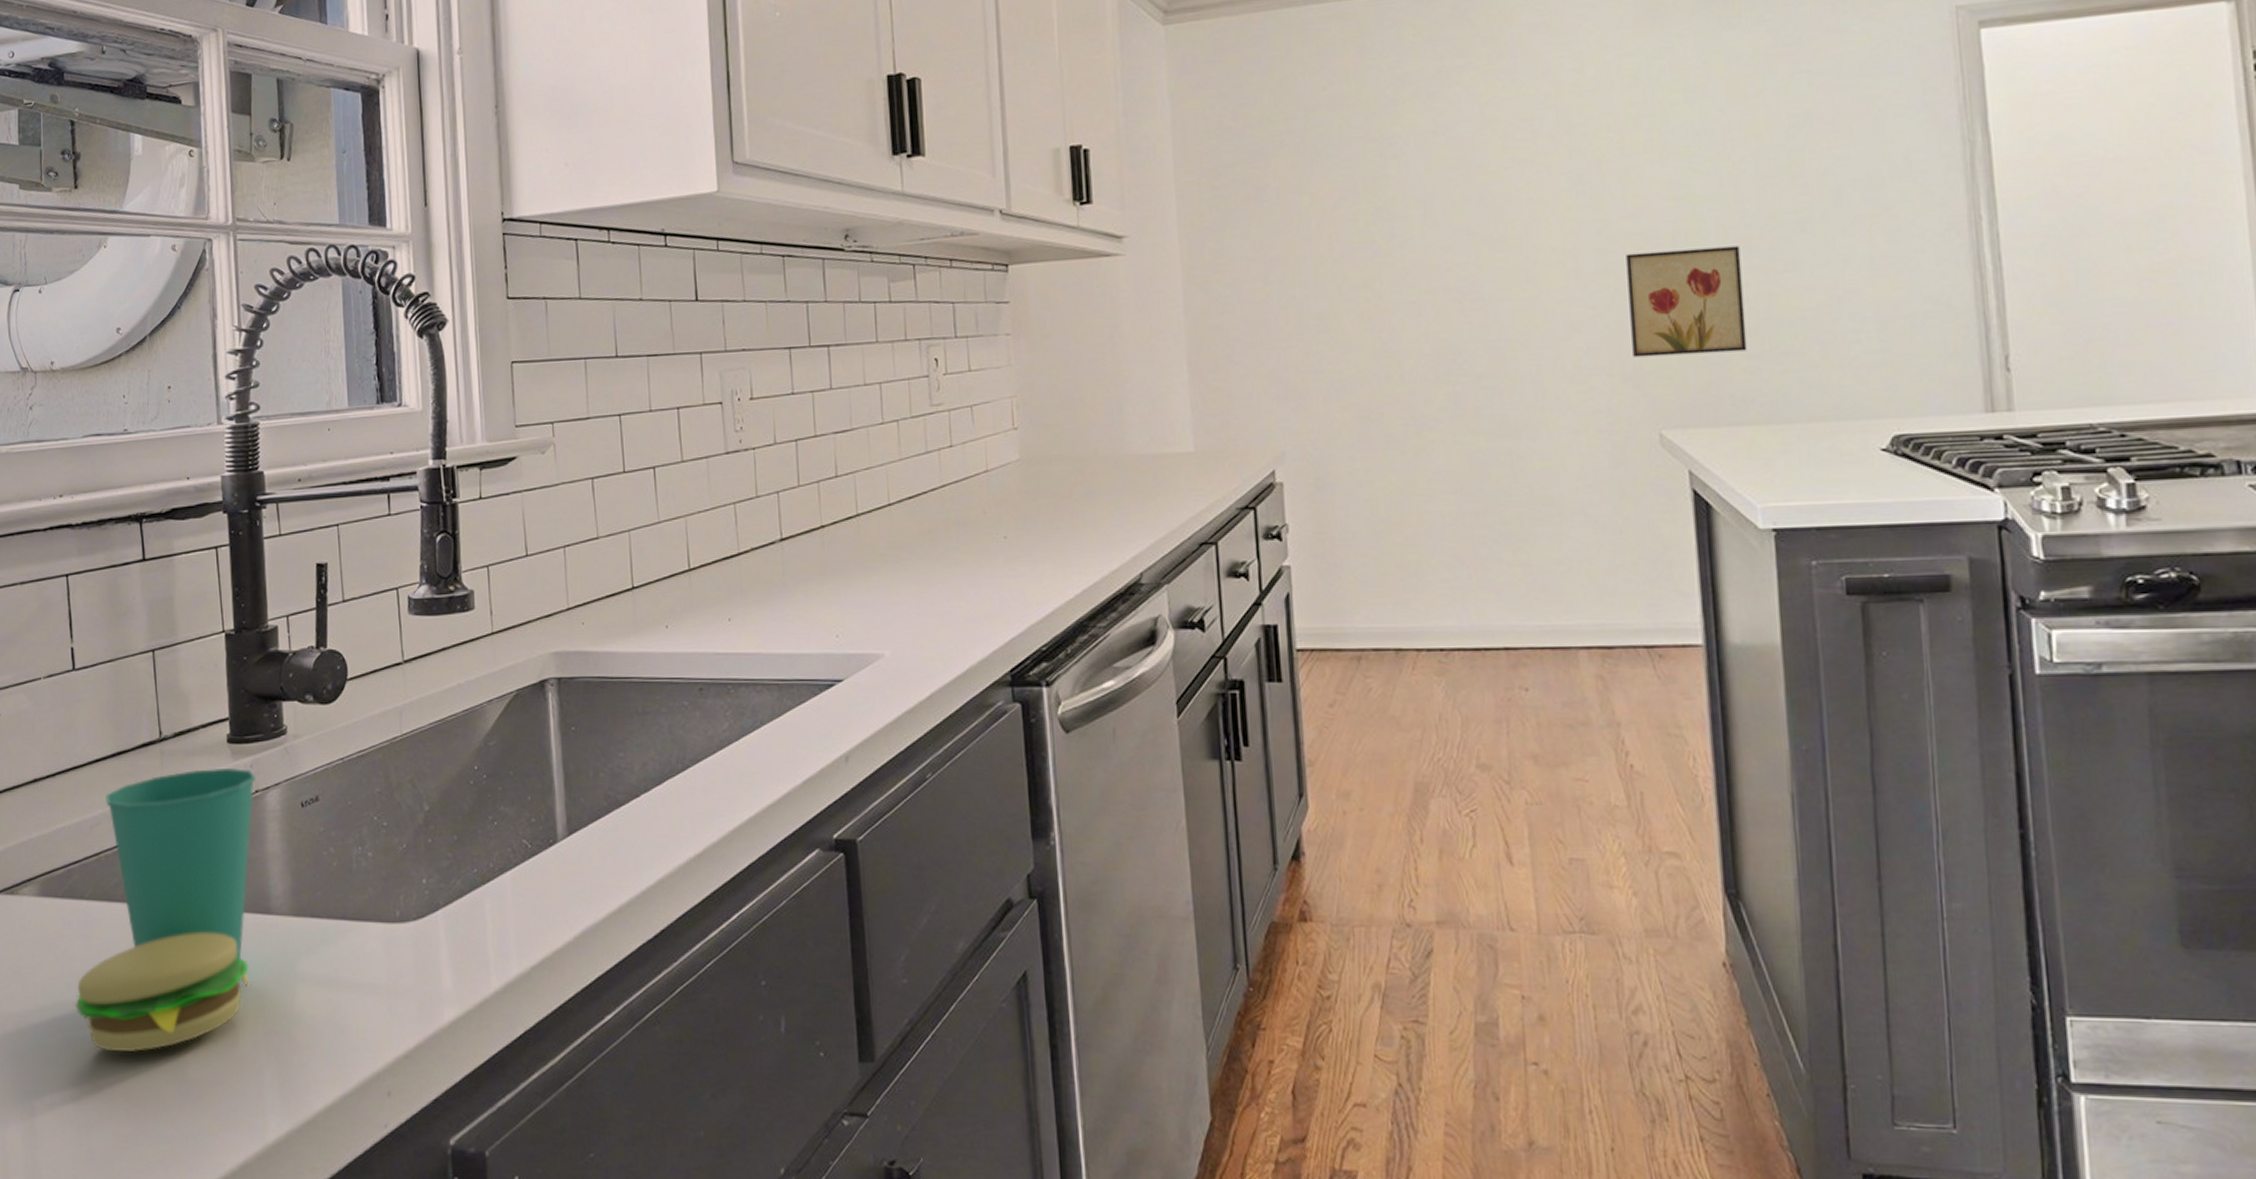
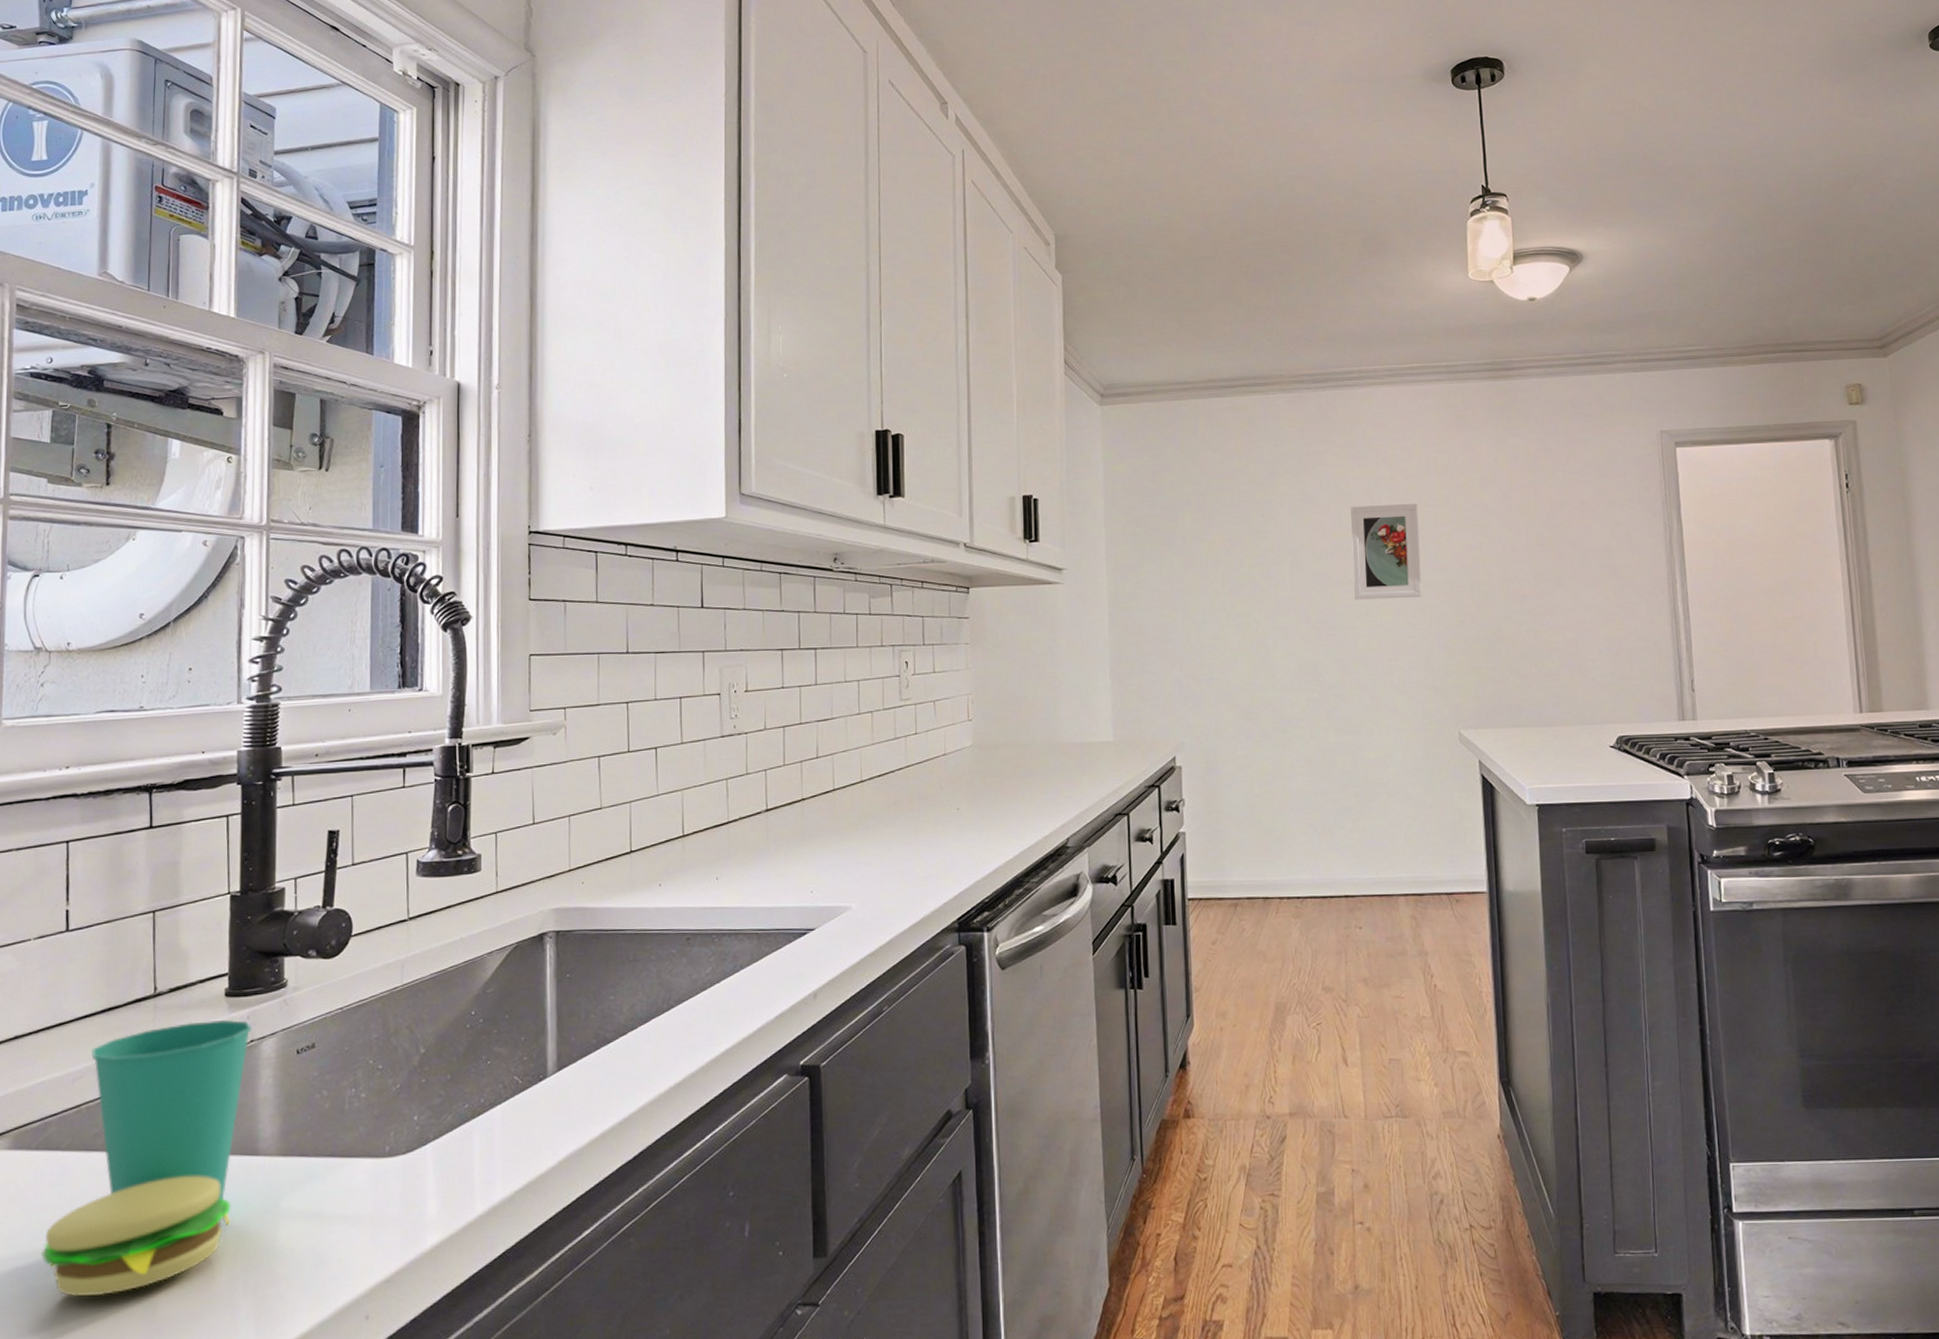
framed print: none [1501,129,1604,262] -> present [1350,504,1422,600]
wall art: present [1626,246,1747,358] -> none [1437,594,1520,675]

